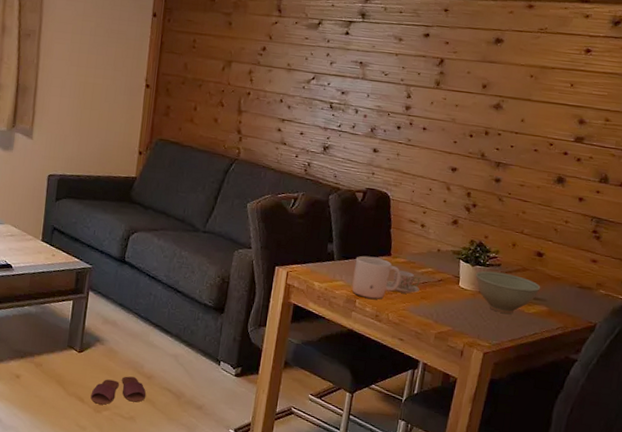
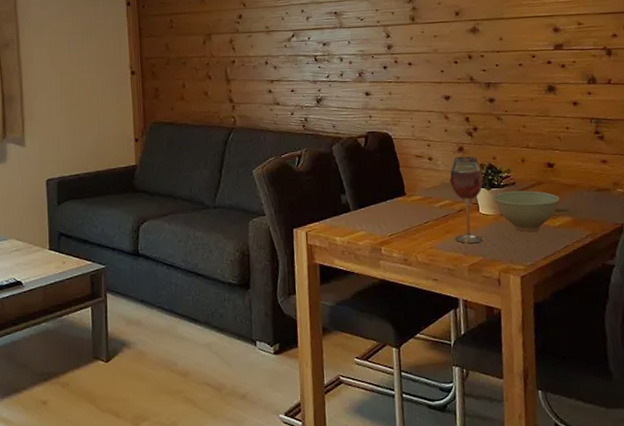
slippers: present [90,376,146,405] -> none [126,377,185,416]
mug: present [352,255,401,299] -> none [371,199,421,244]
teacup: present [386,270,421,294] -> none [408,208,442,231]
wineglass: none [429,228,471,314] -> present [449,156,484,244]

